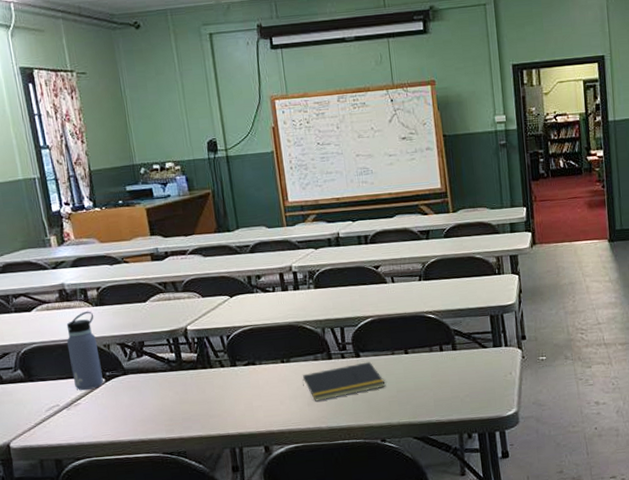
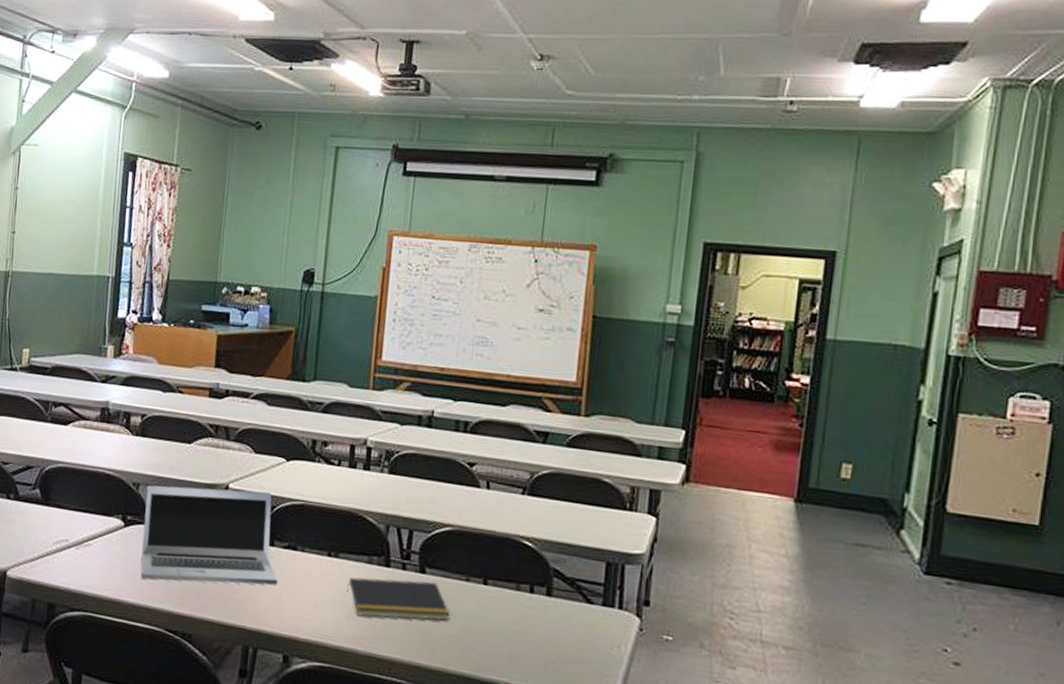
water bottle: present [66,311,103,391] -> none [91,438,131,532]
laptop: none [117,325,246,419] -> present [140,485,278,586]

